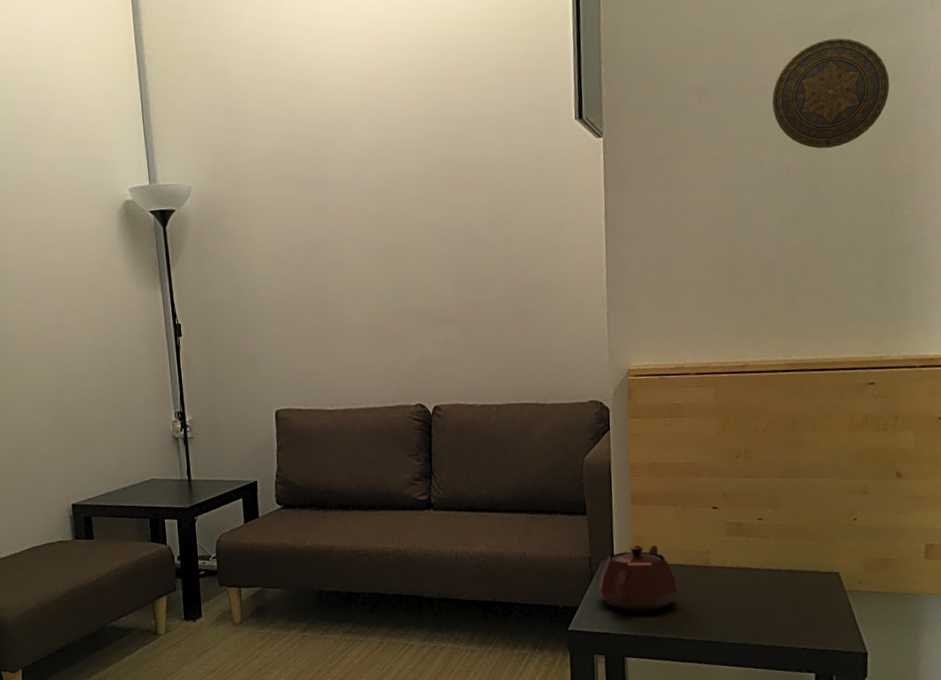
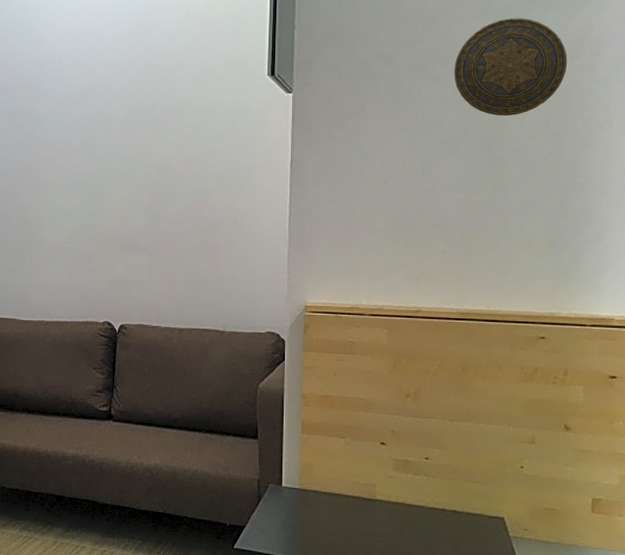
teapot: present [599,544,678,611] -> none [266,472,343,537]

